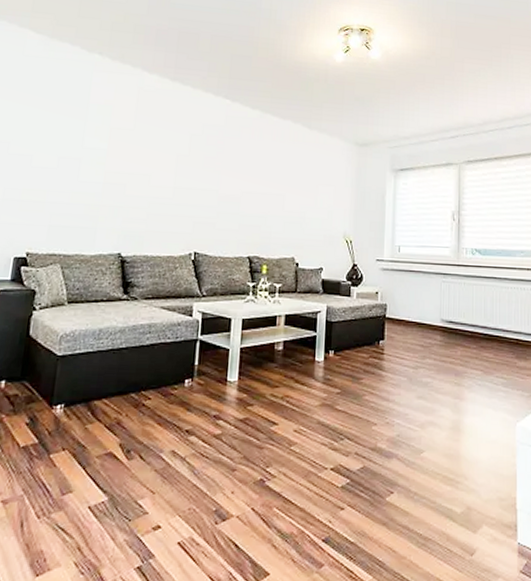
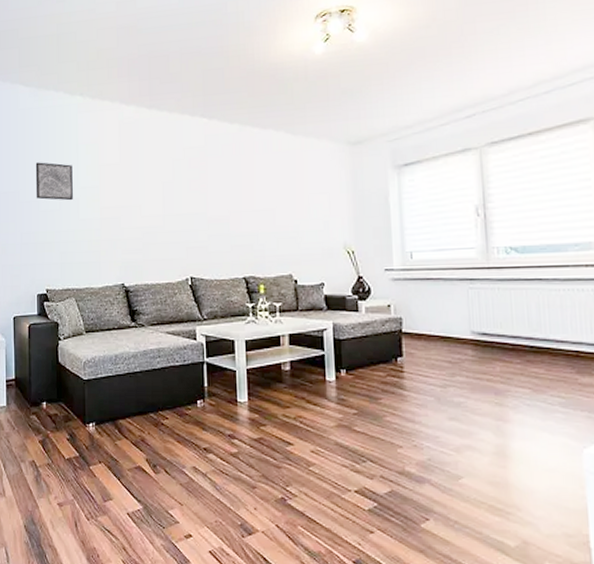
wall art: none [29,114,79,160] -> present [35,162,73,201]

